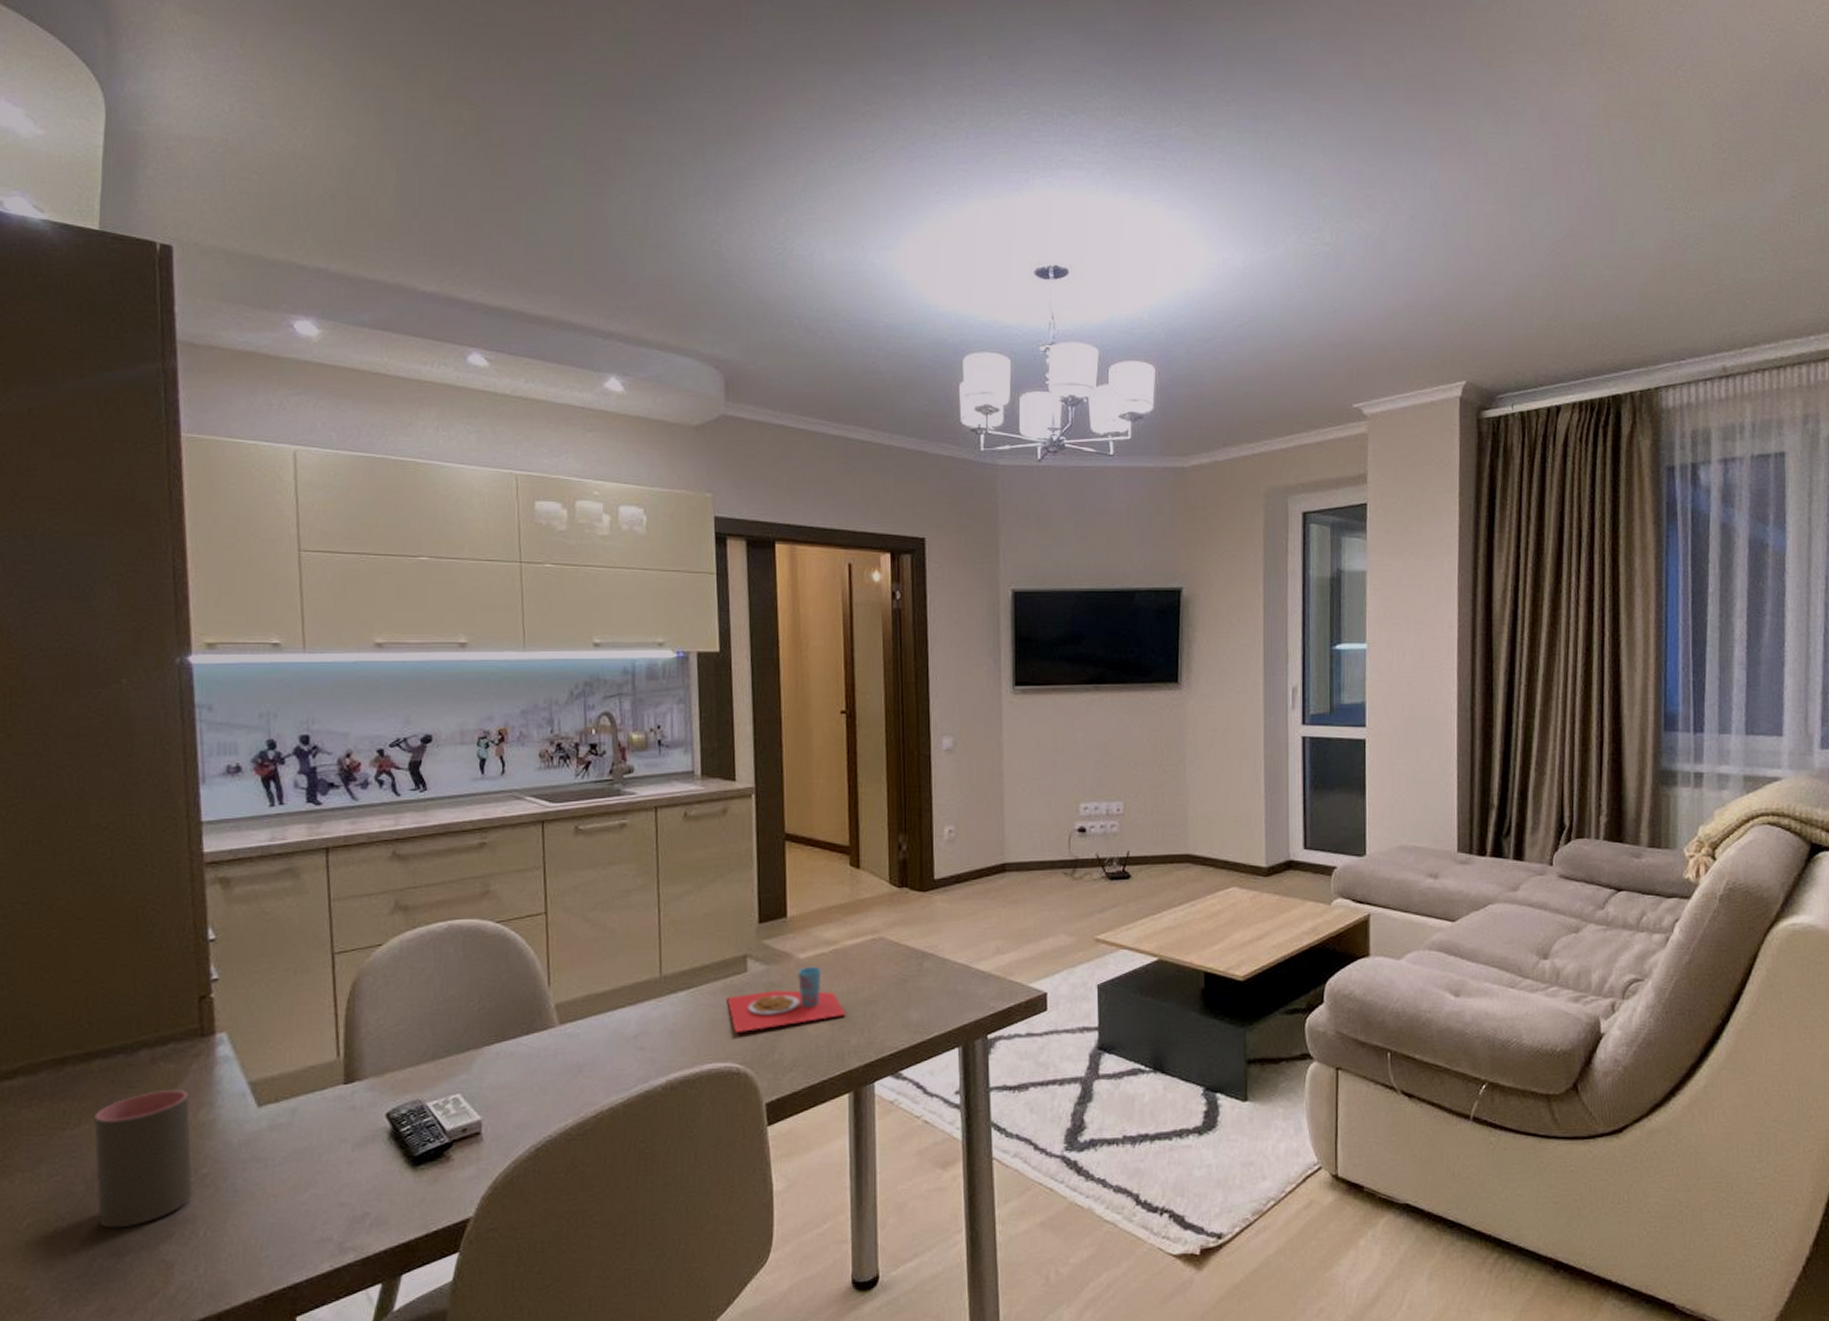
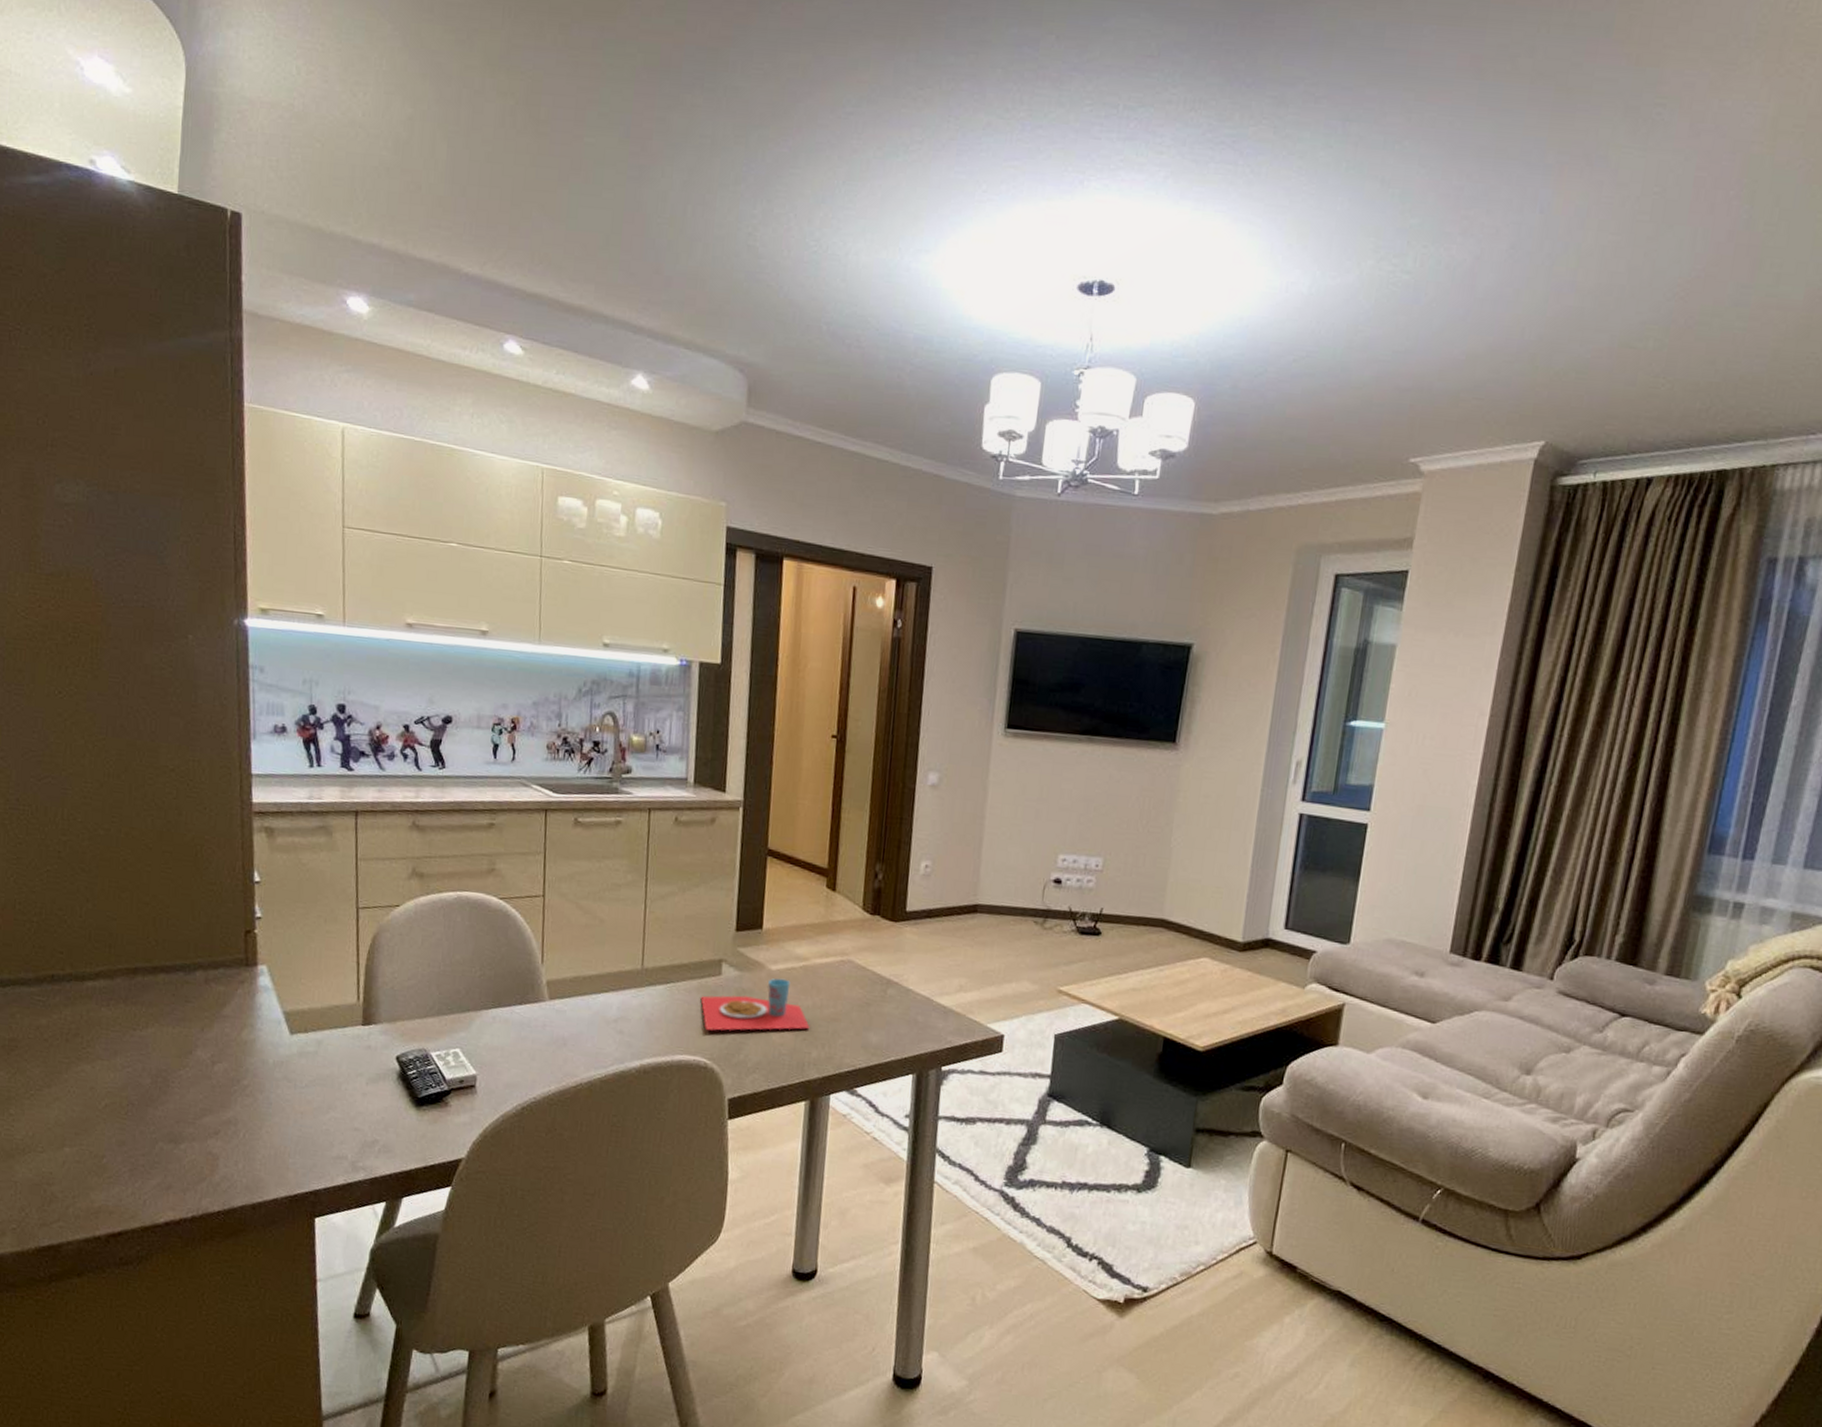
cup: present [94,1090,193,1229] -> none [158,1008,236,1120]

